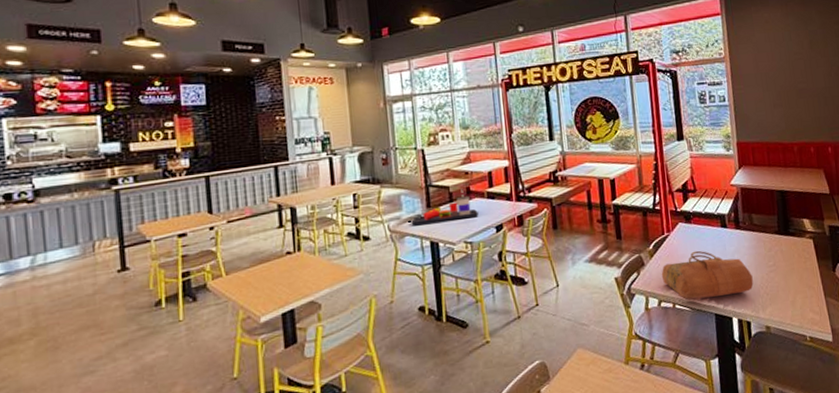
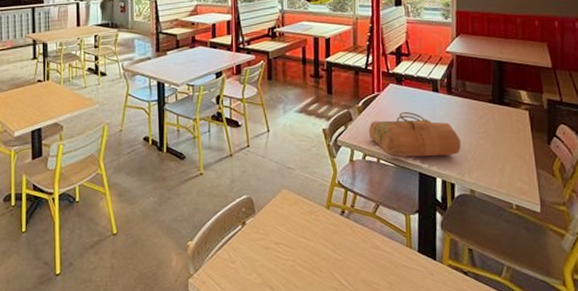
food tray: present [411,189,478,226] -> none [142,38,201,67]

